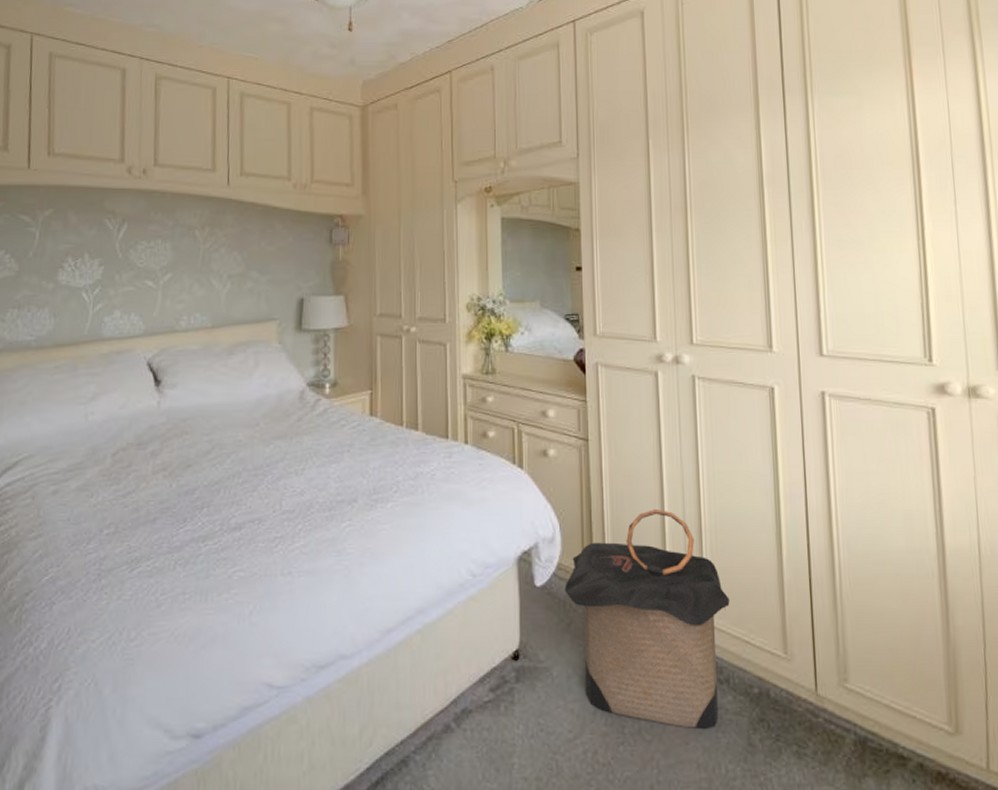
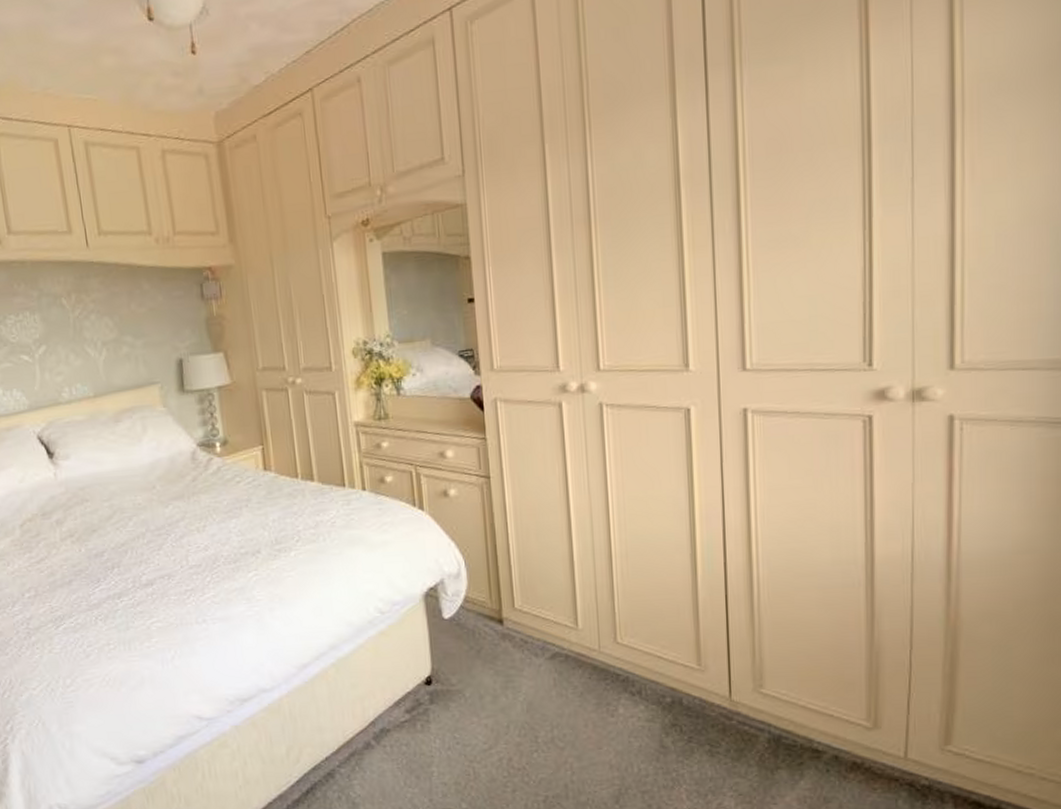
laundry hamper: present [564,508,730,728] -> none [473,539,642,735]

